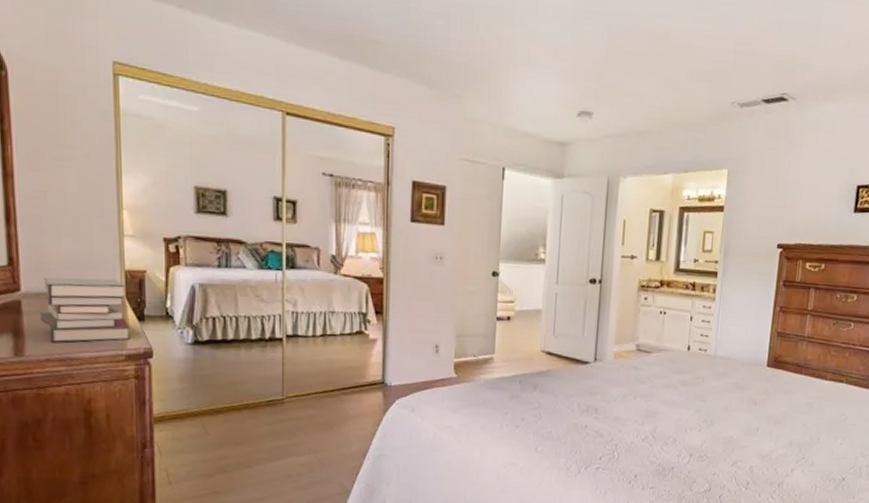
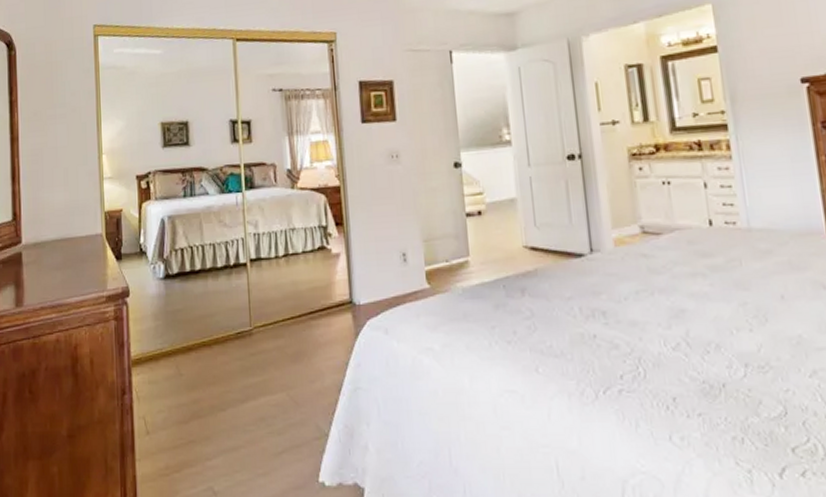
books: present [40,277,130,343] -> none [36,222,110,291]

